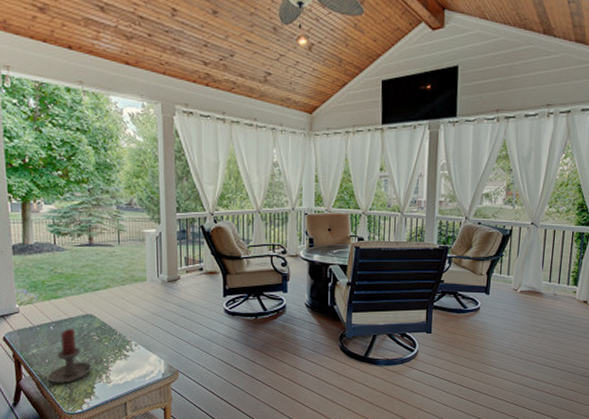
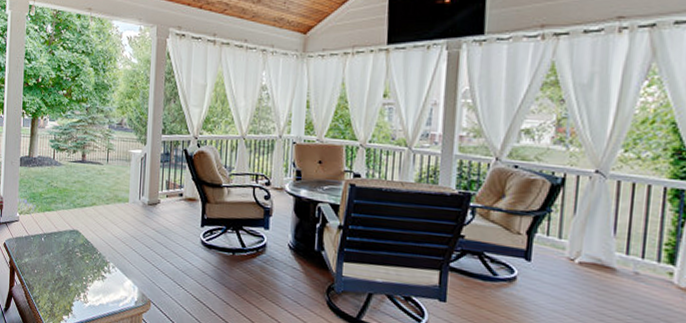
candle holder: present [47,329,103,384] -> none [35,242,83,297]

